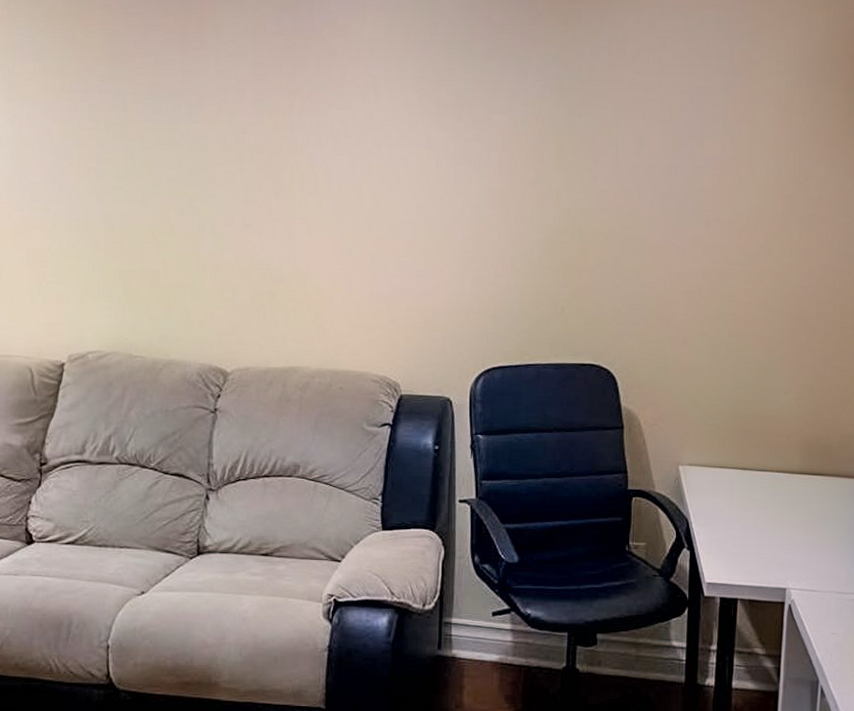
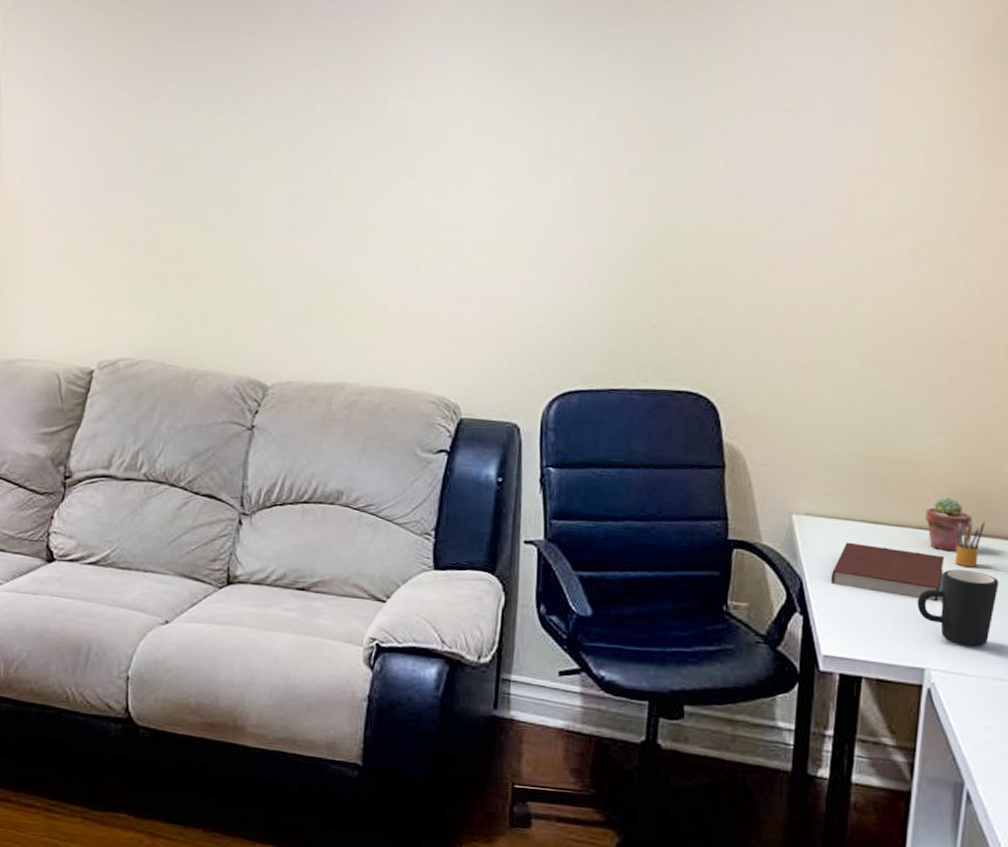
notebook: none [710,486,798,532] -> present [830,542,944,602]
mug: none [778,504,840,567] -> present [917,569,999,647]
potted succulent: none [783,445,818,490] -> present [926,497,972,552]
pencil box: none [806,461,828,502] -> present [955,518,985,568]

